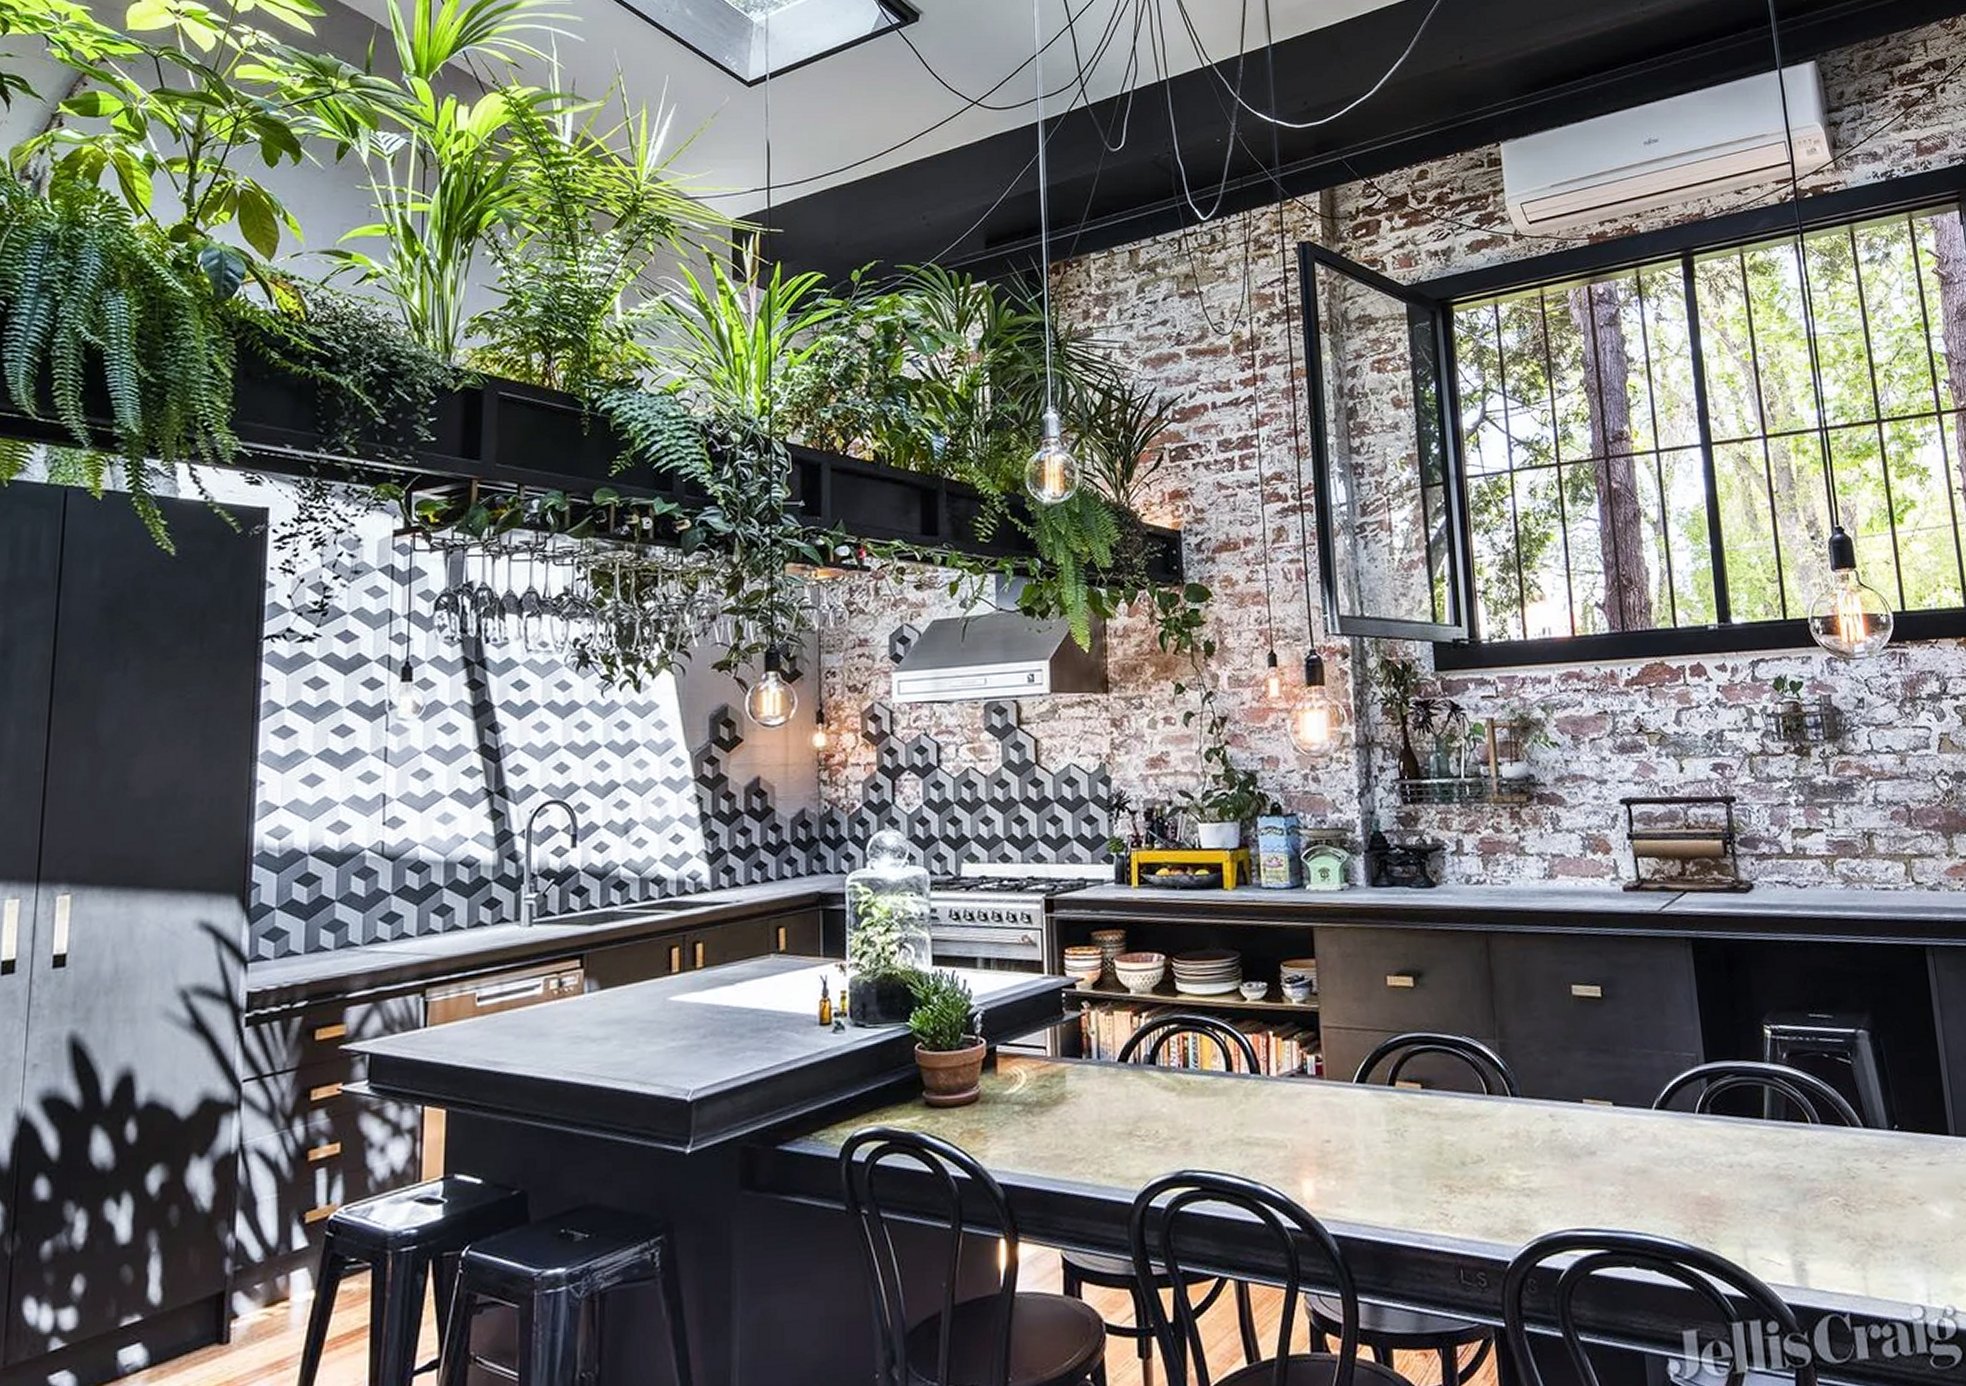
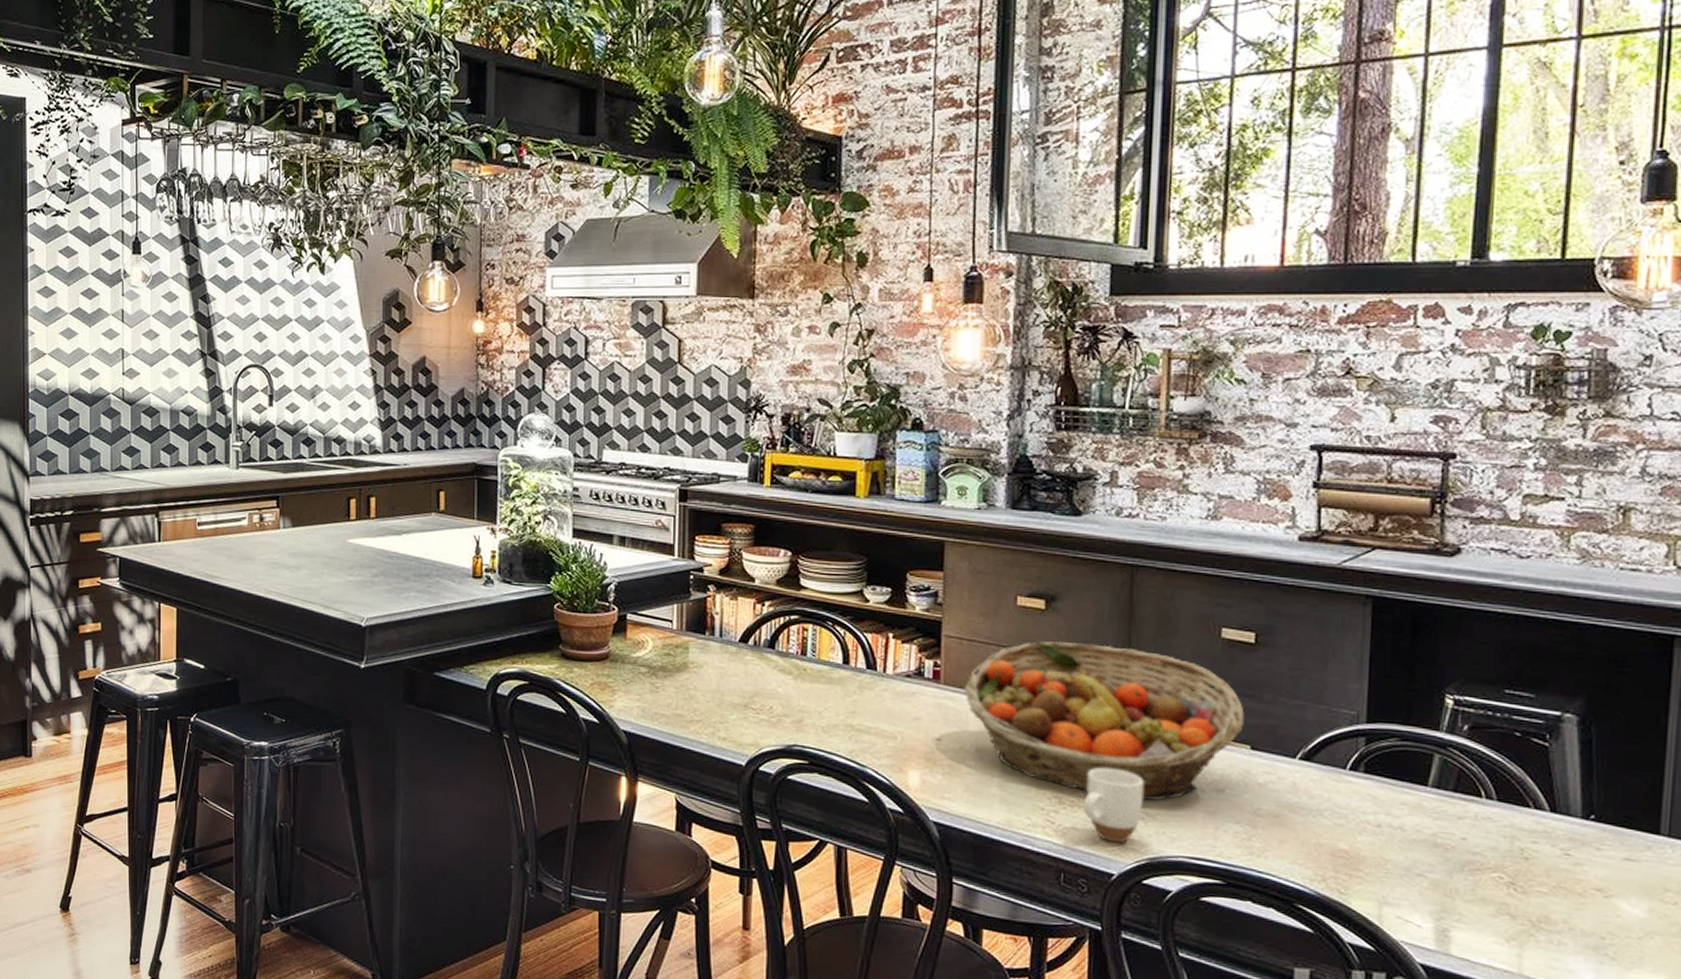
fruit basket: none [1347,1016,1604,1176] -> present [964,641,1245,801]
mug: none [1471,1145,1527,1227] -> present [1082,767,1144,844]

